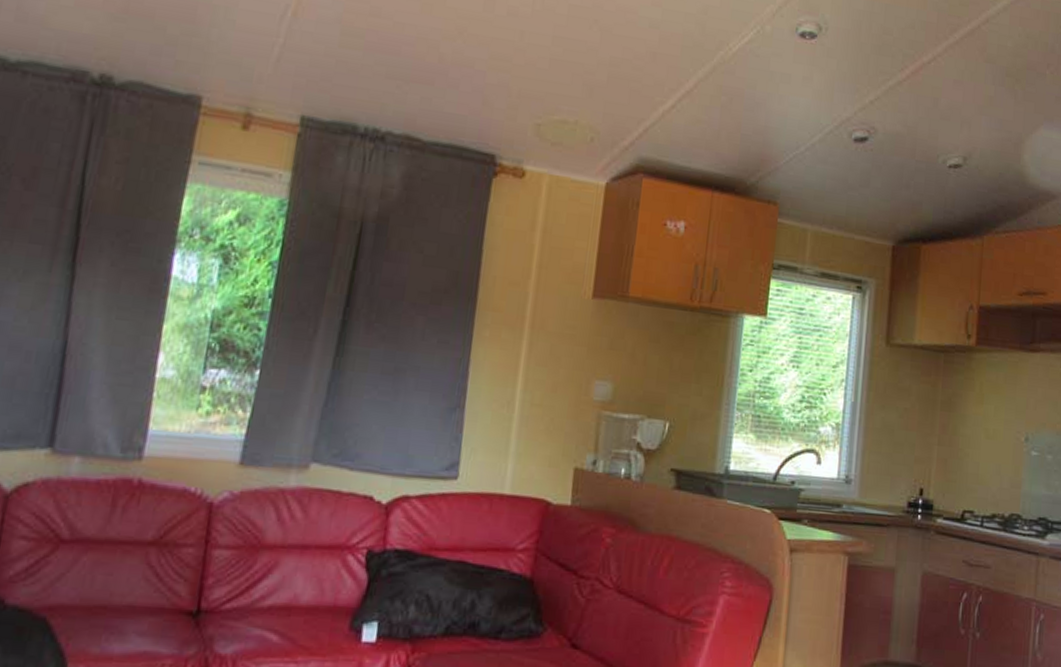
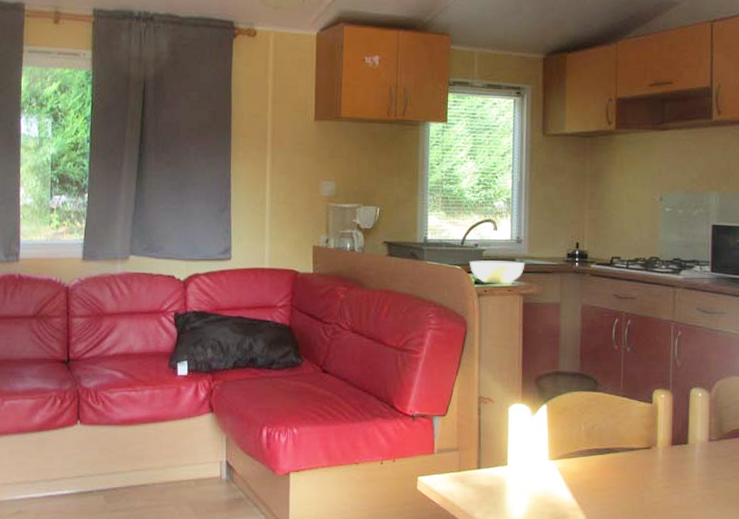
bowl: none [782,503,854,537] -> present [470,260,525,283]

